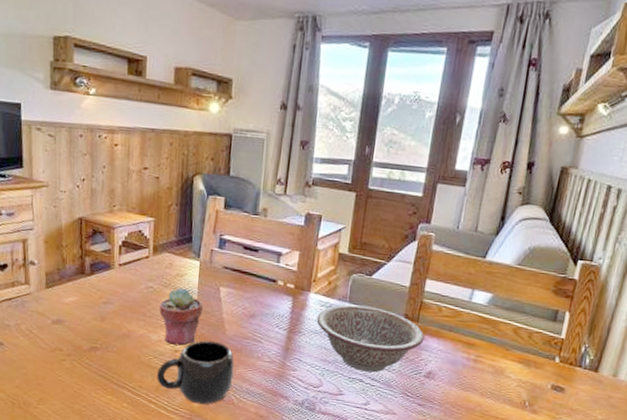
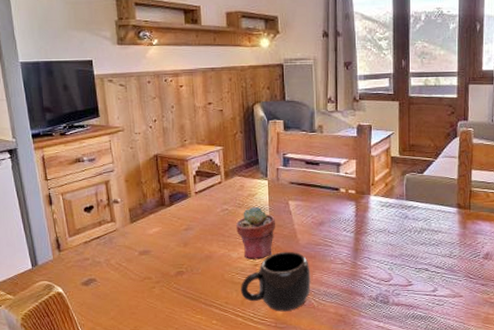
decorative bowl: present [316,304,425,373] -> none [379,201,478,261]

